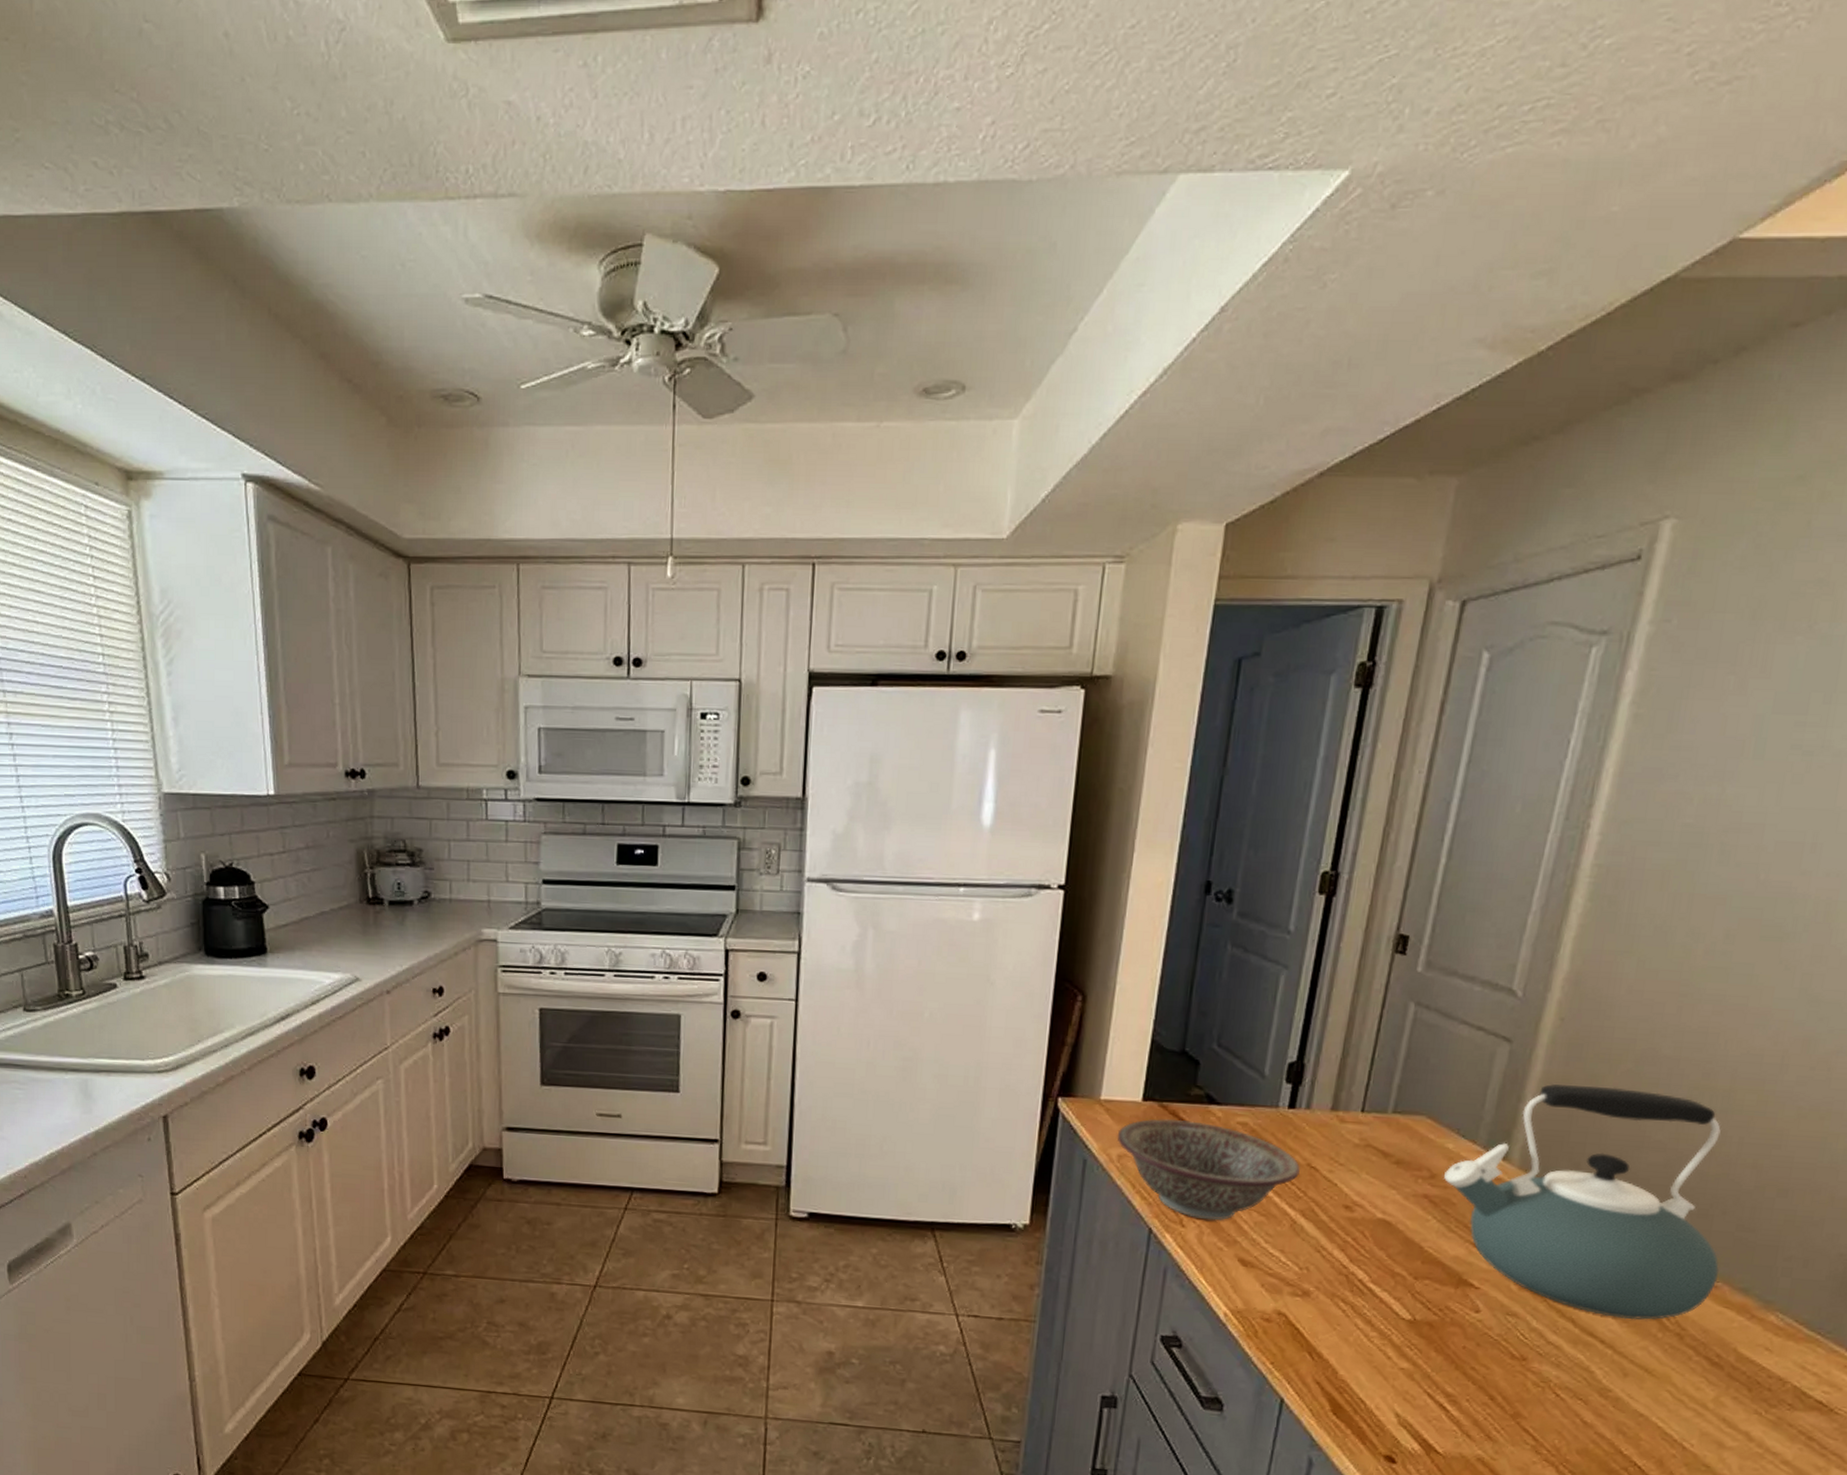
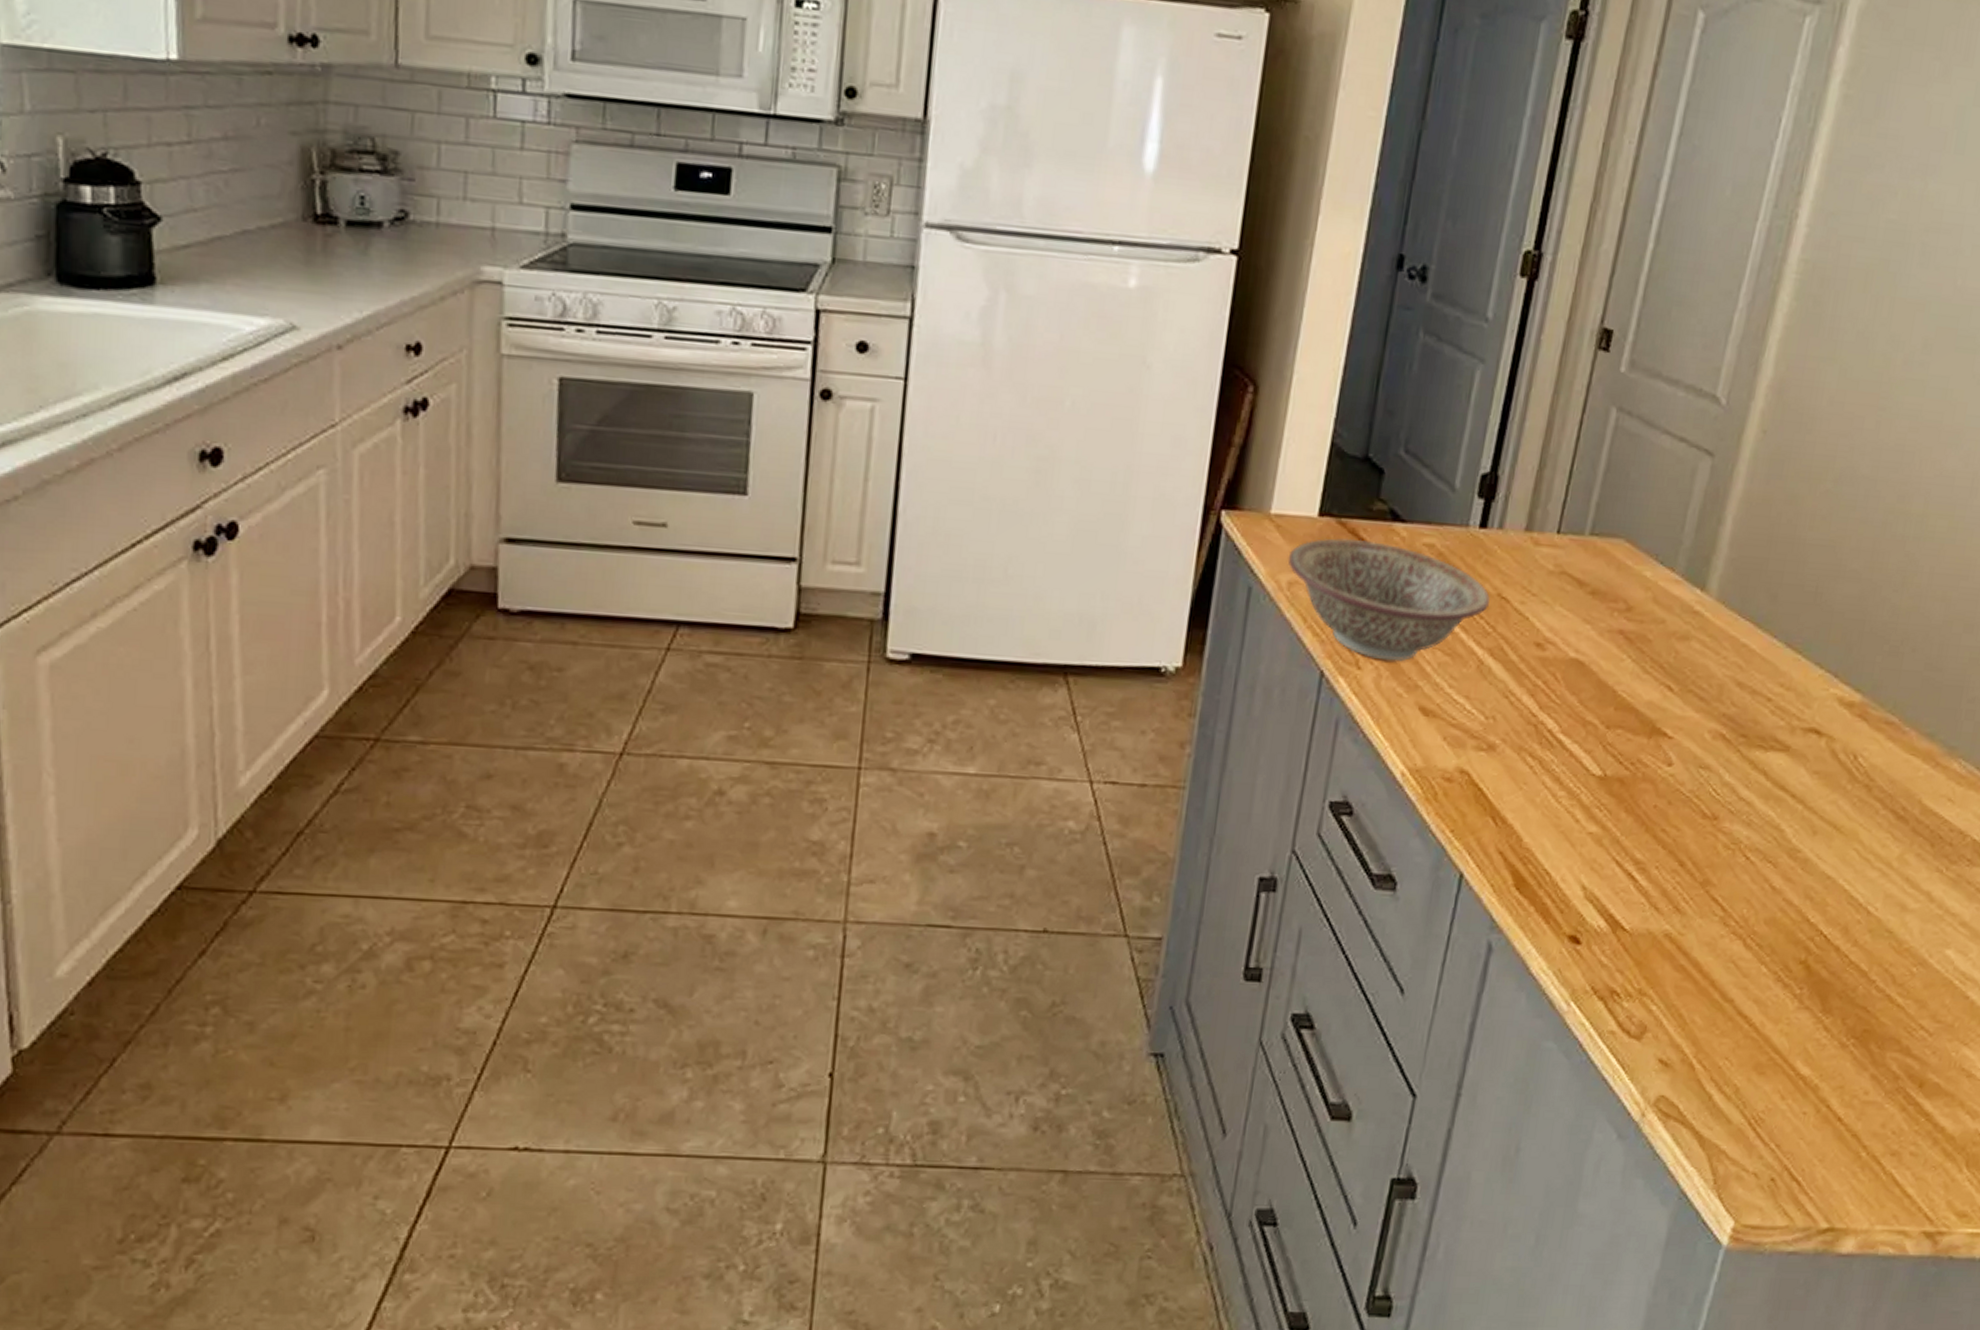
kettle: present [1443,1084,1721,1320] -> none [1639,505,1913,771]

